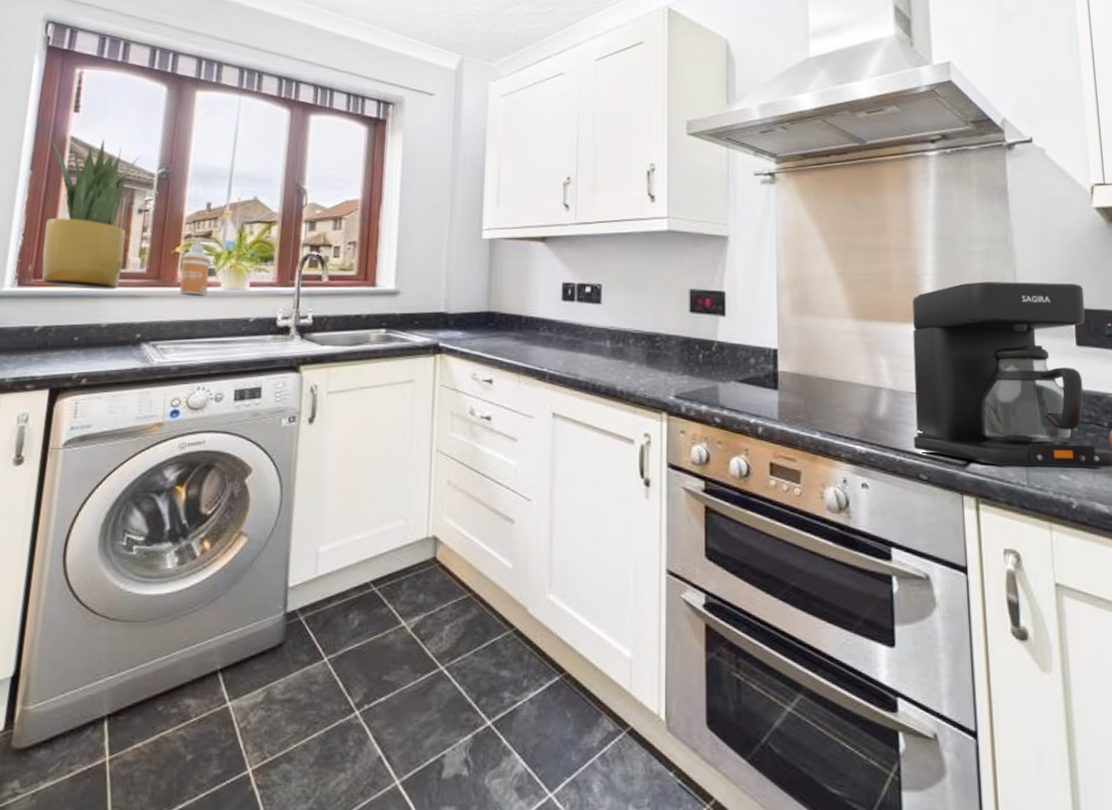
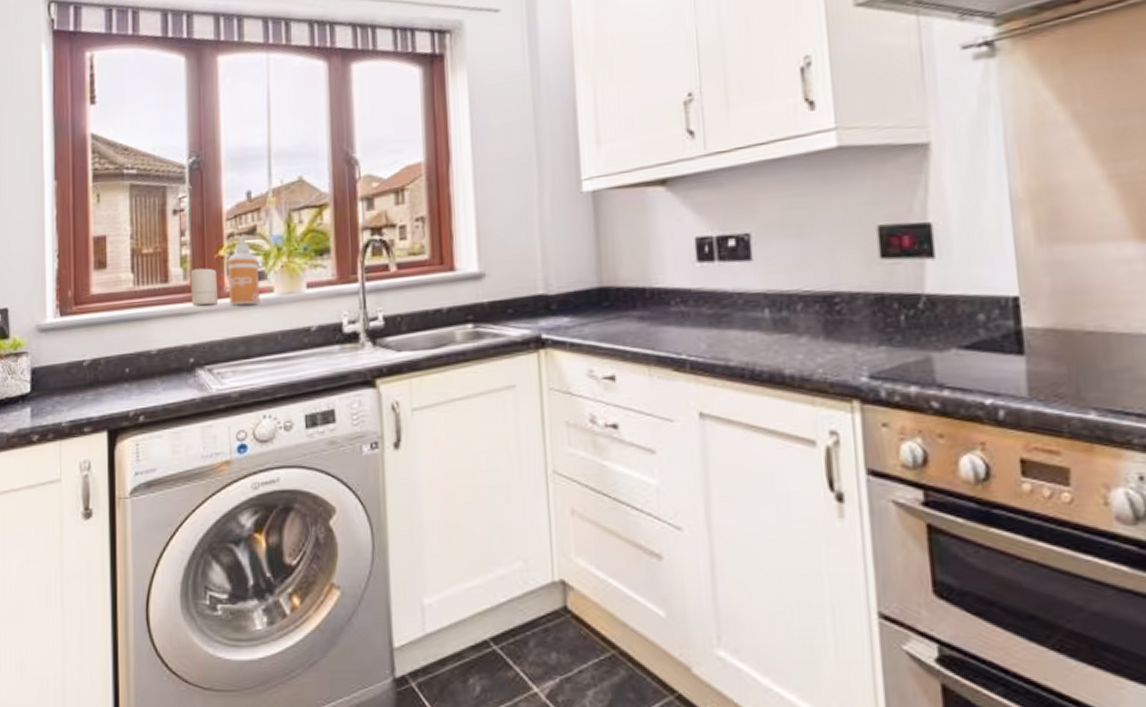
planter: present [42,137,140,290] -> none [70,130,167,312]
candle: none [144,260,171,293] -> present [190,268,219,308]

